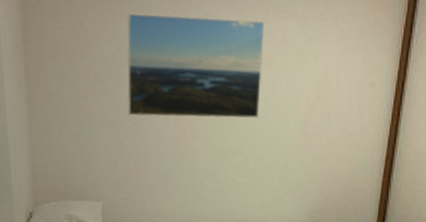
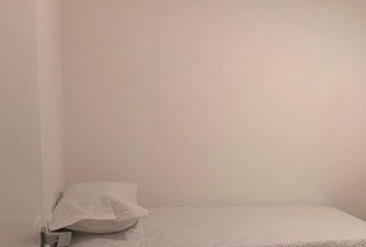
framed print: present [127,13,265,118] -> none [165,13,292,114]

